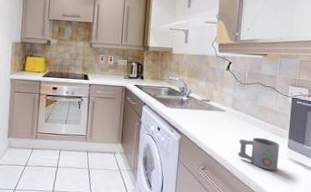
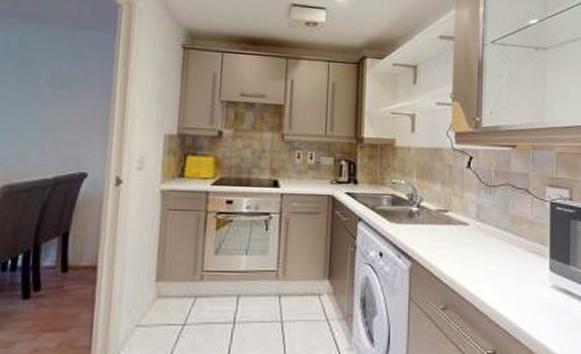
mug: present [238,137,280,171] -> none [488,258,540,305]

